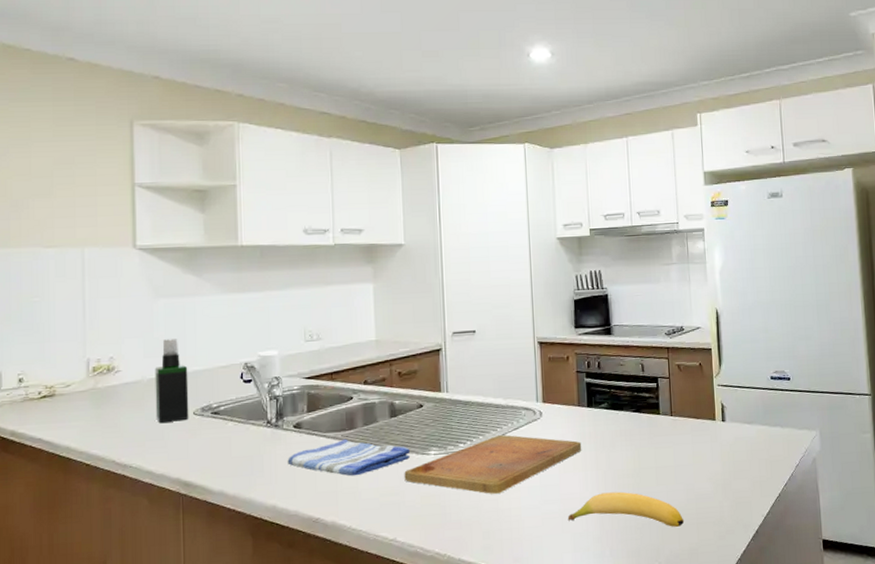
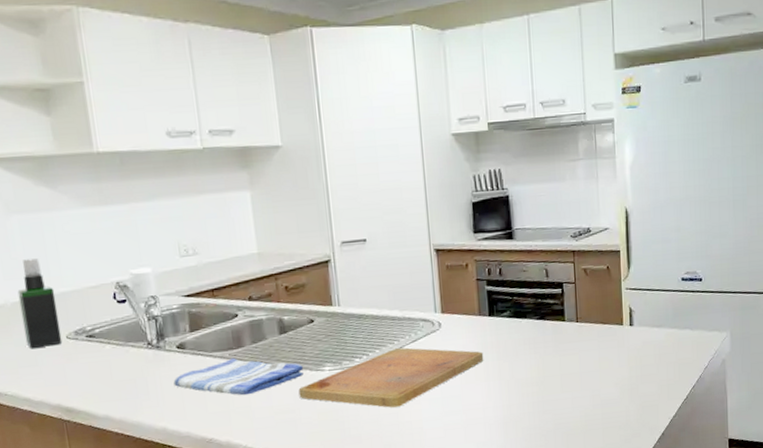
banana: present [567,491,685,527] -> none [470,400,590,433]

